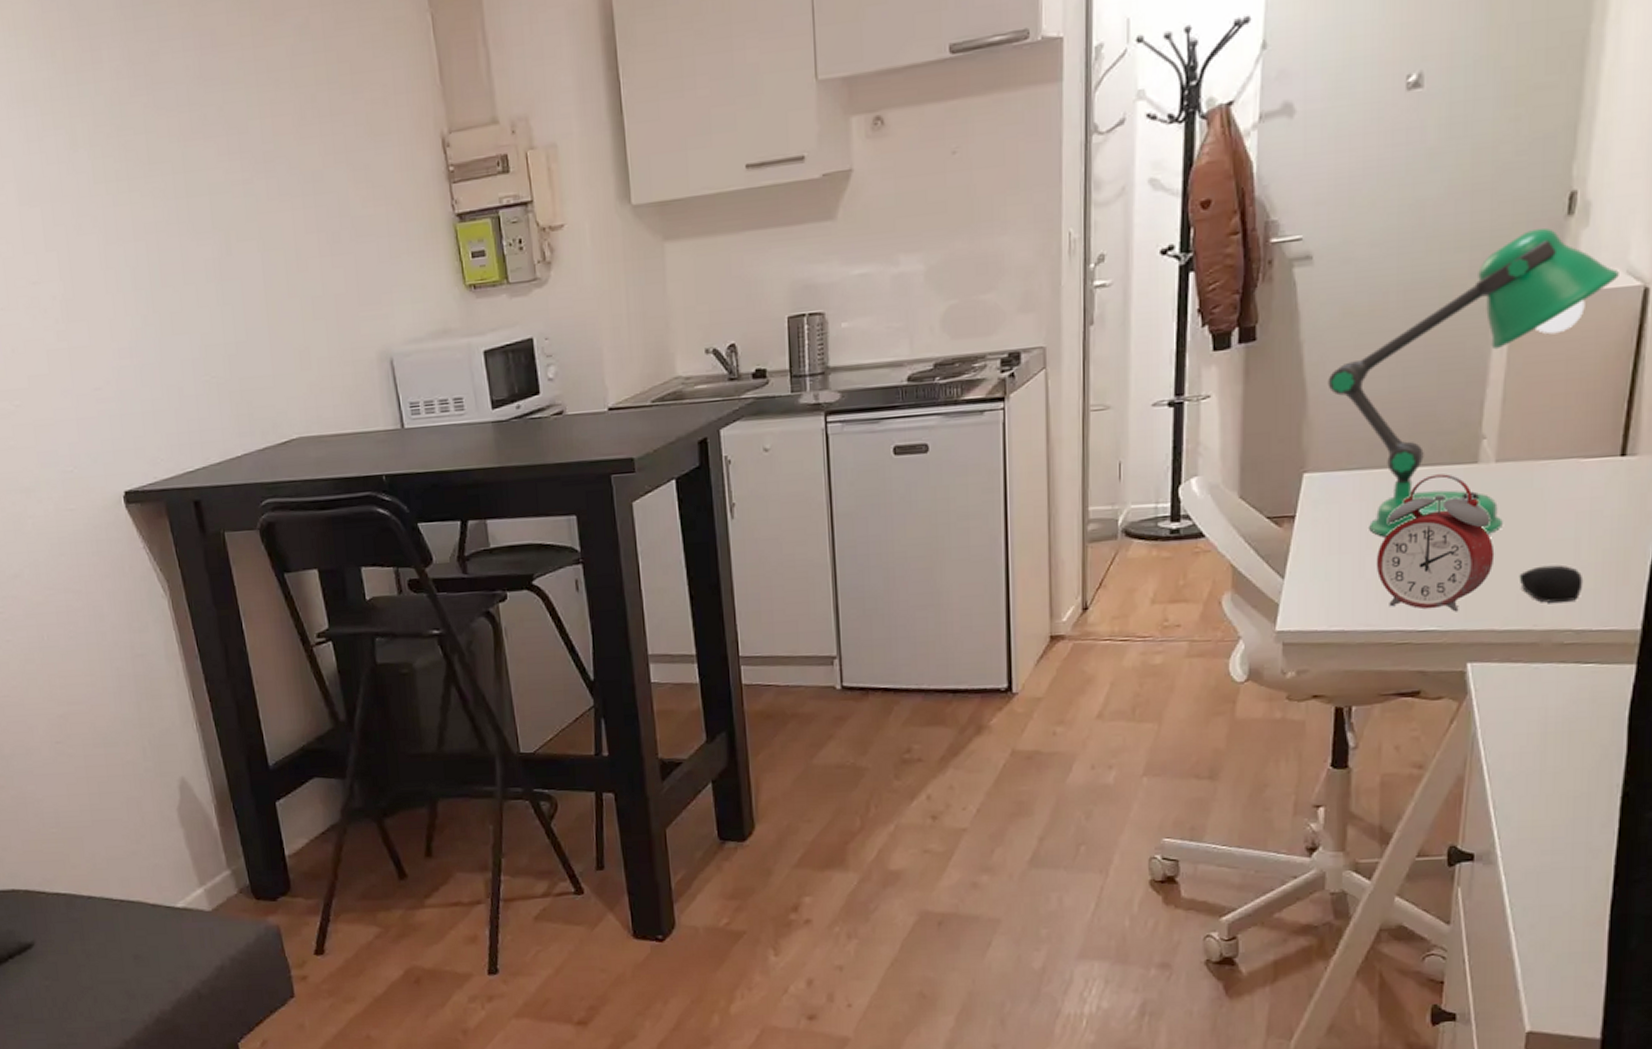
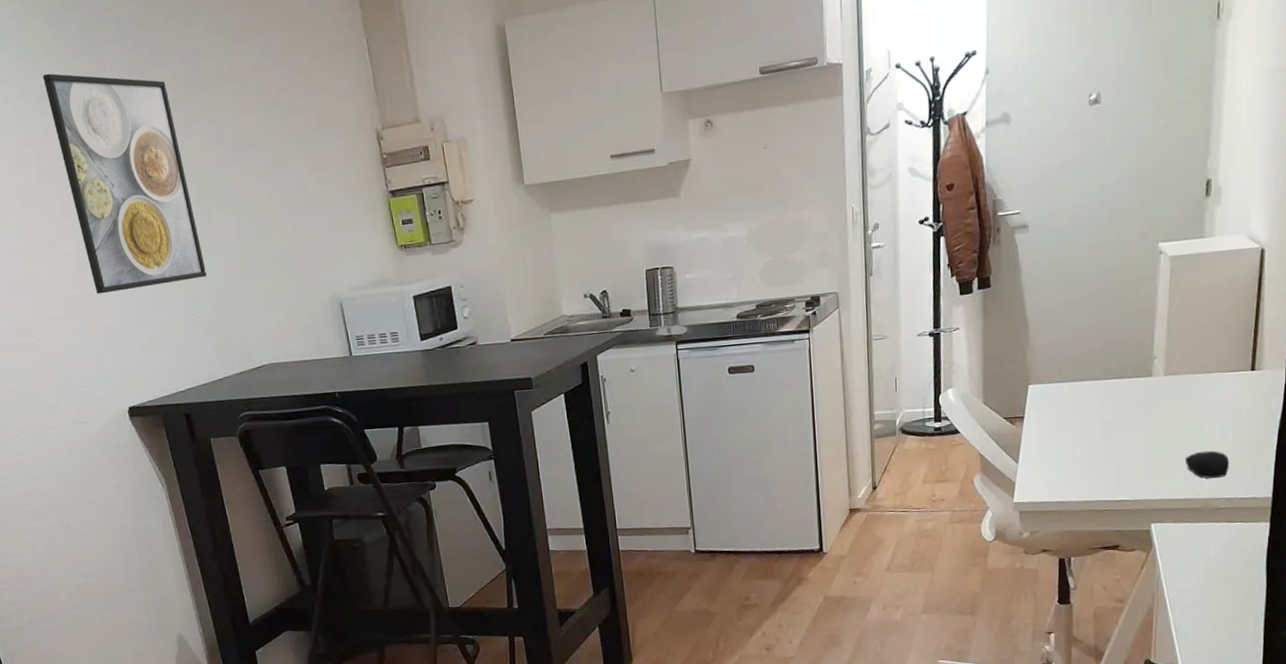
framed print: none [24,65,223,348] -> present [42,73,207,294]
desk lamp: present [1328,227,1619,537] -> none [1043,205,1243,432]
alarm clock: present [1376,474,1495,612] -> none [1083,384,1167,486]

